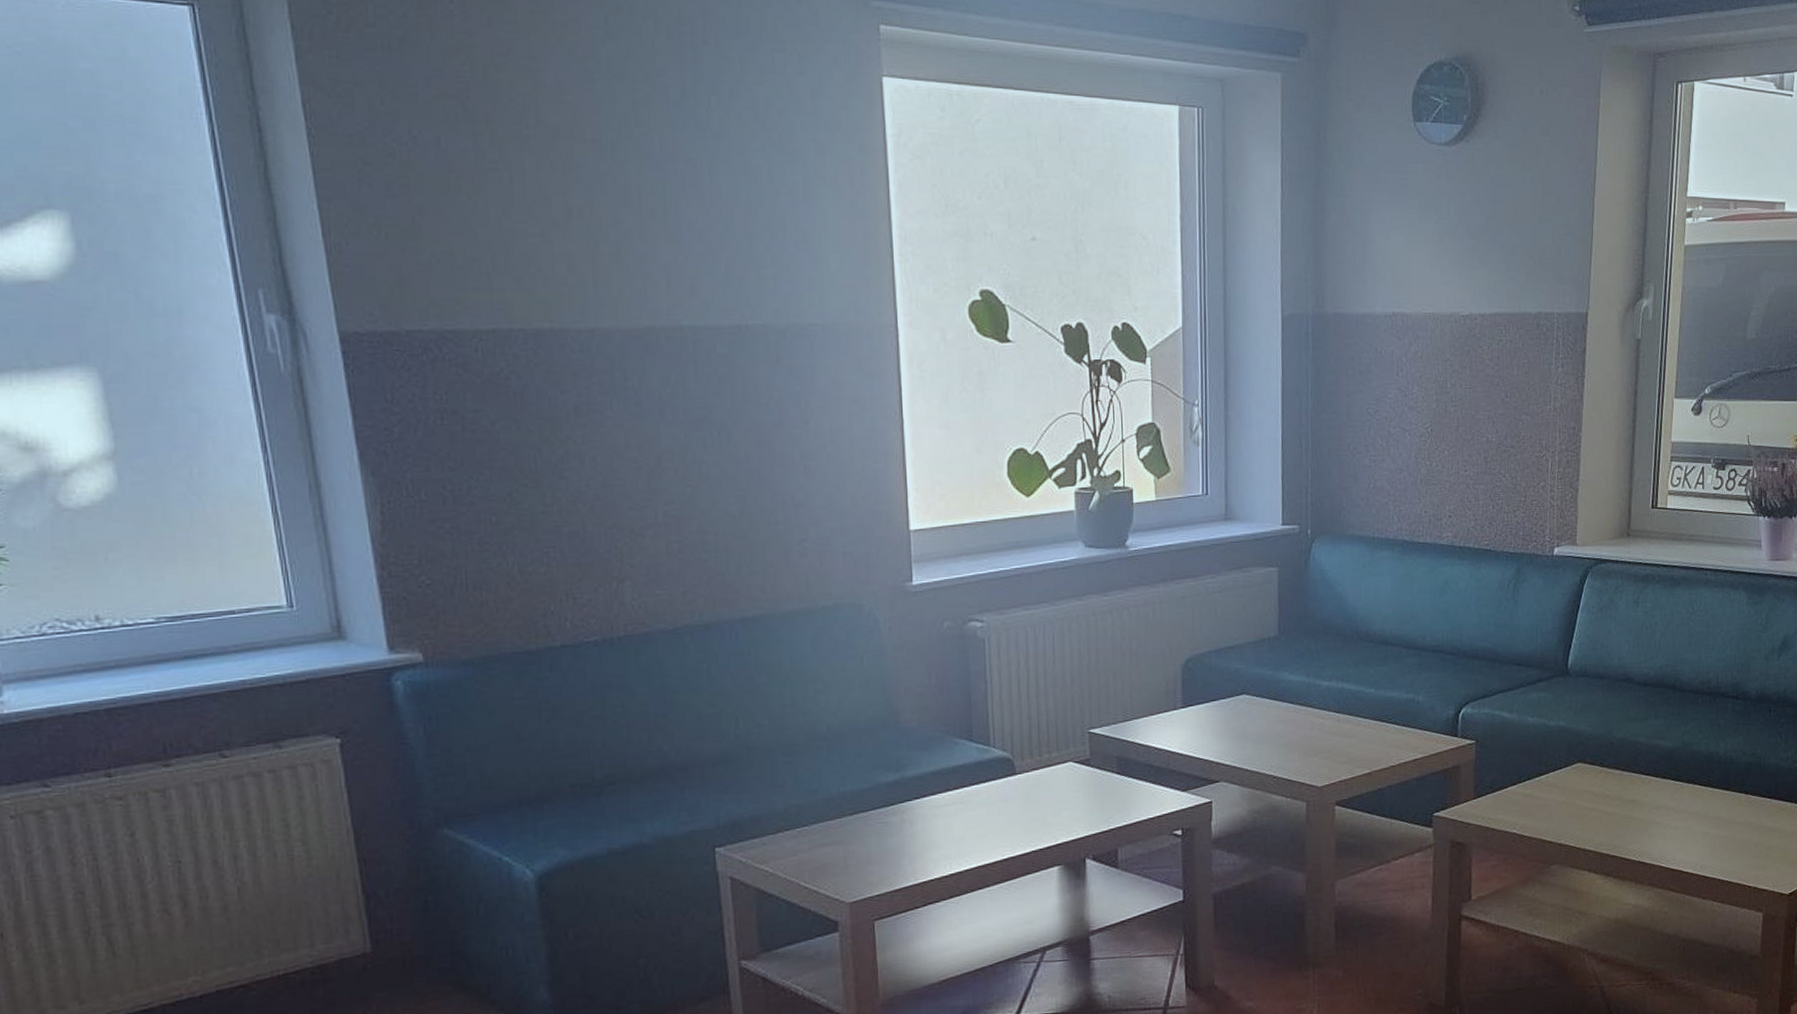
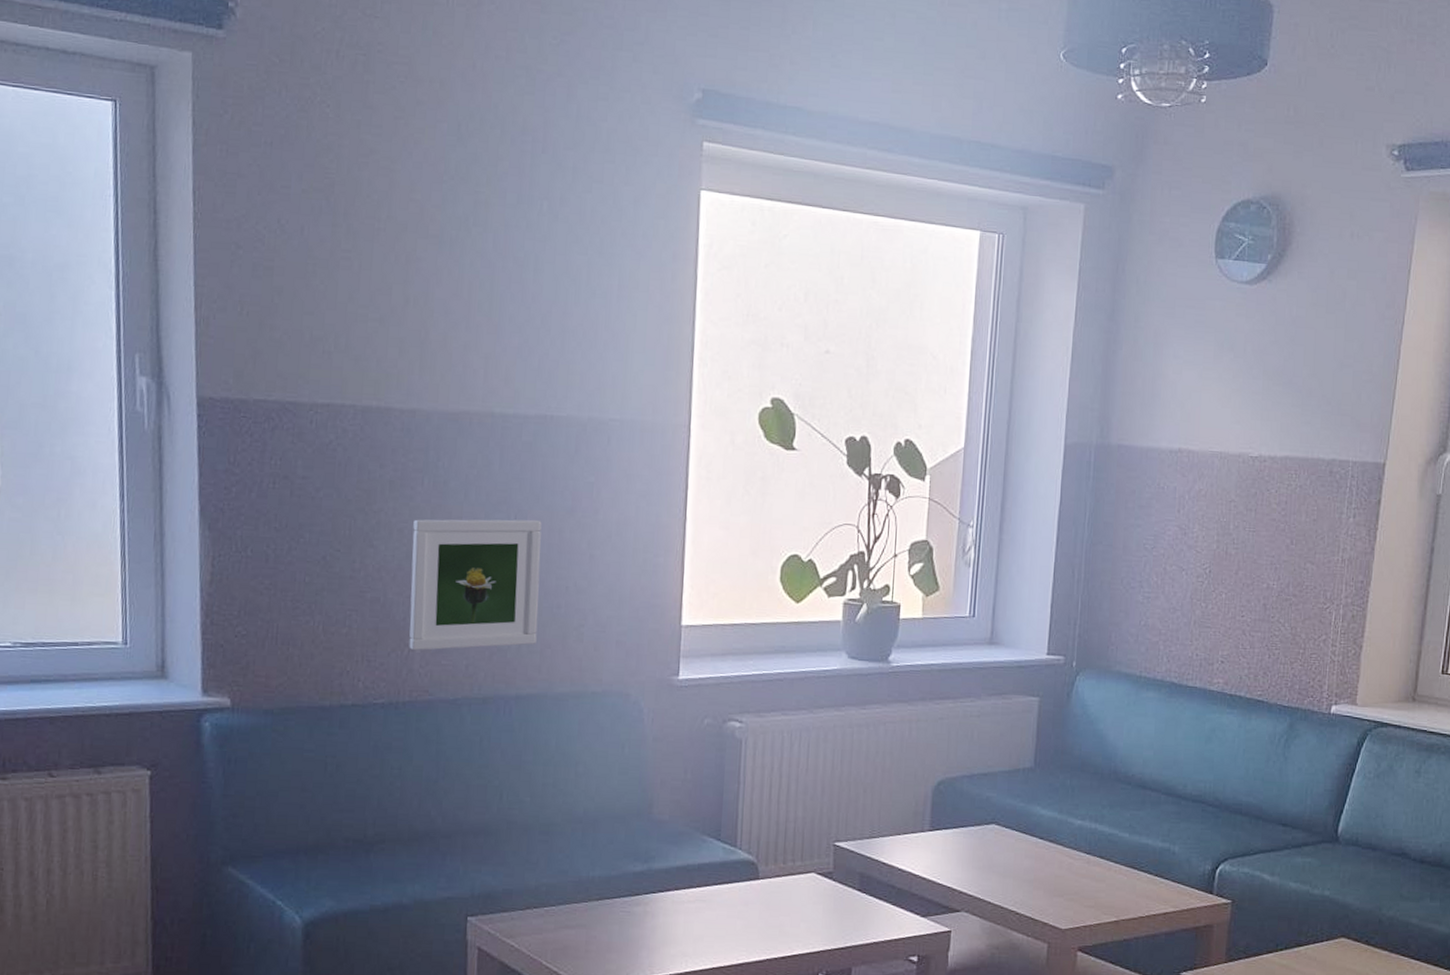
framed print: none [606,435,757,583] -> present [409,519,542,651]

